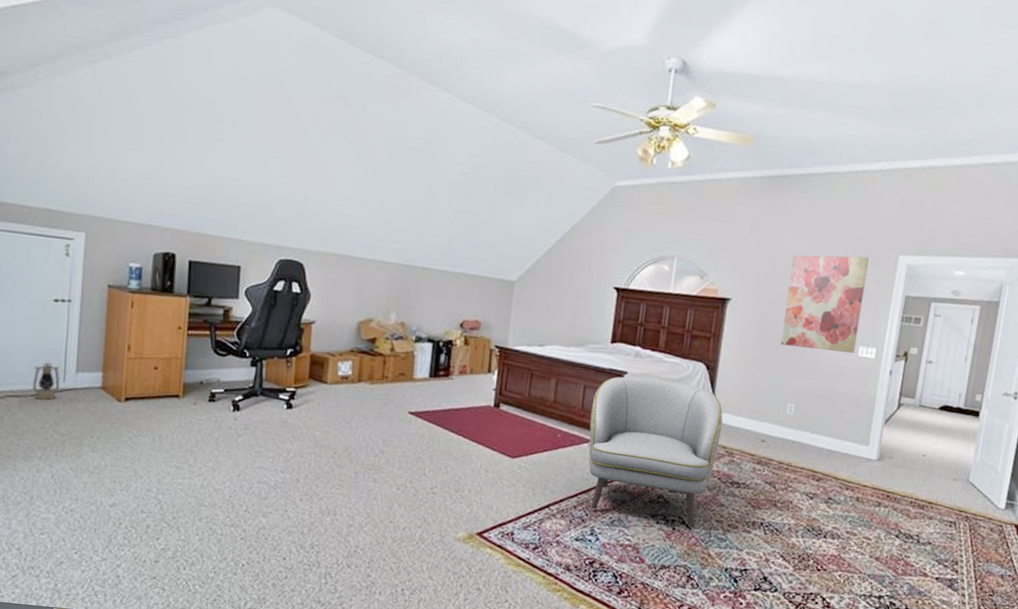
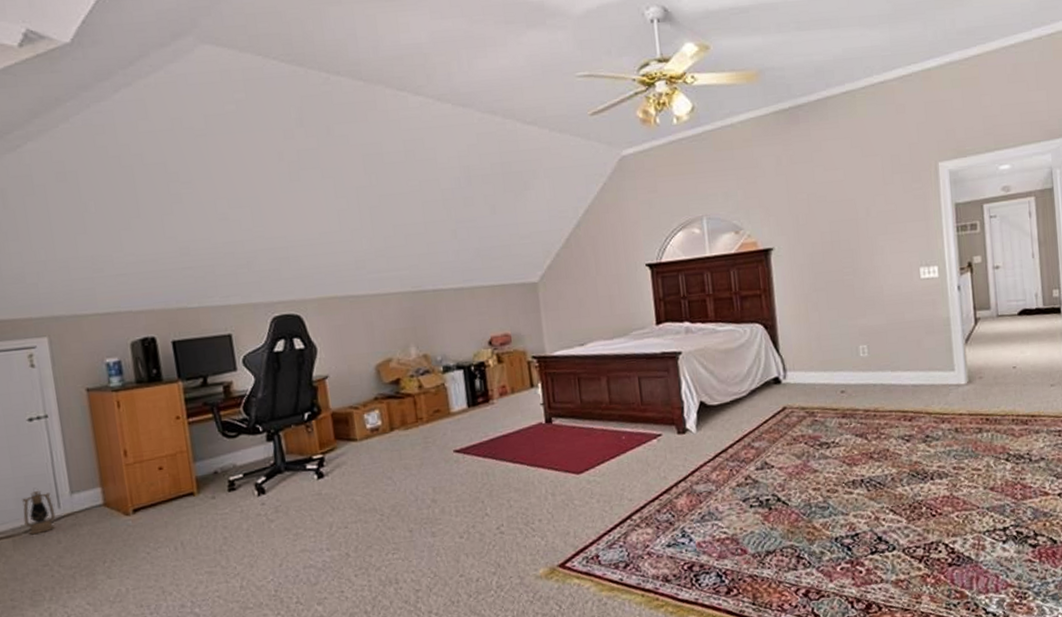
armchair: present [588,376,723,527] -> none [651,349,797,509]
wall art: present [781,255,869,354] -> none [828,172,917,285]

